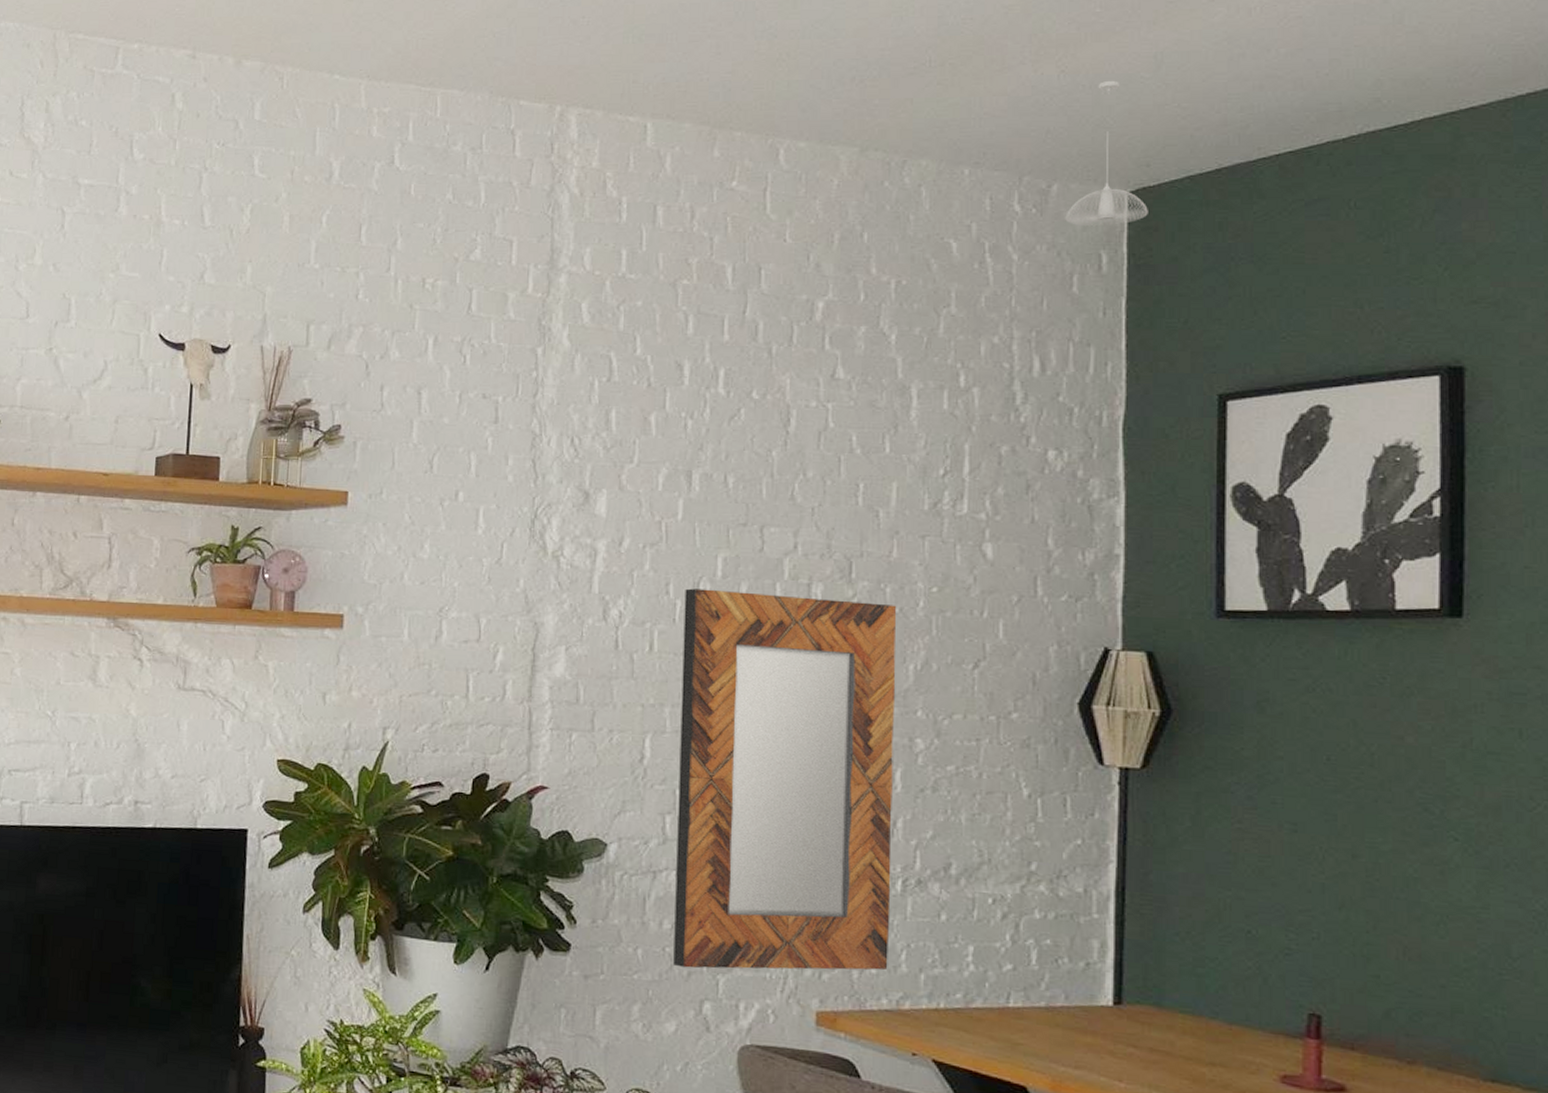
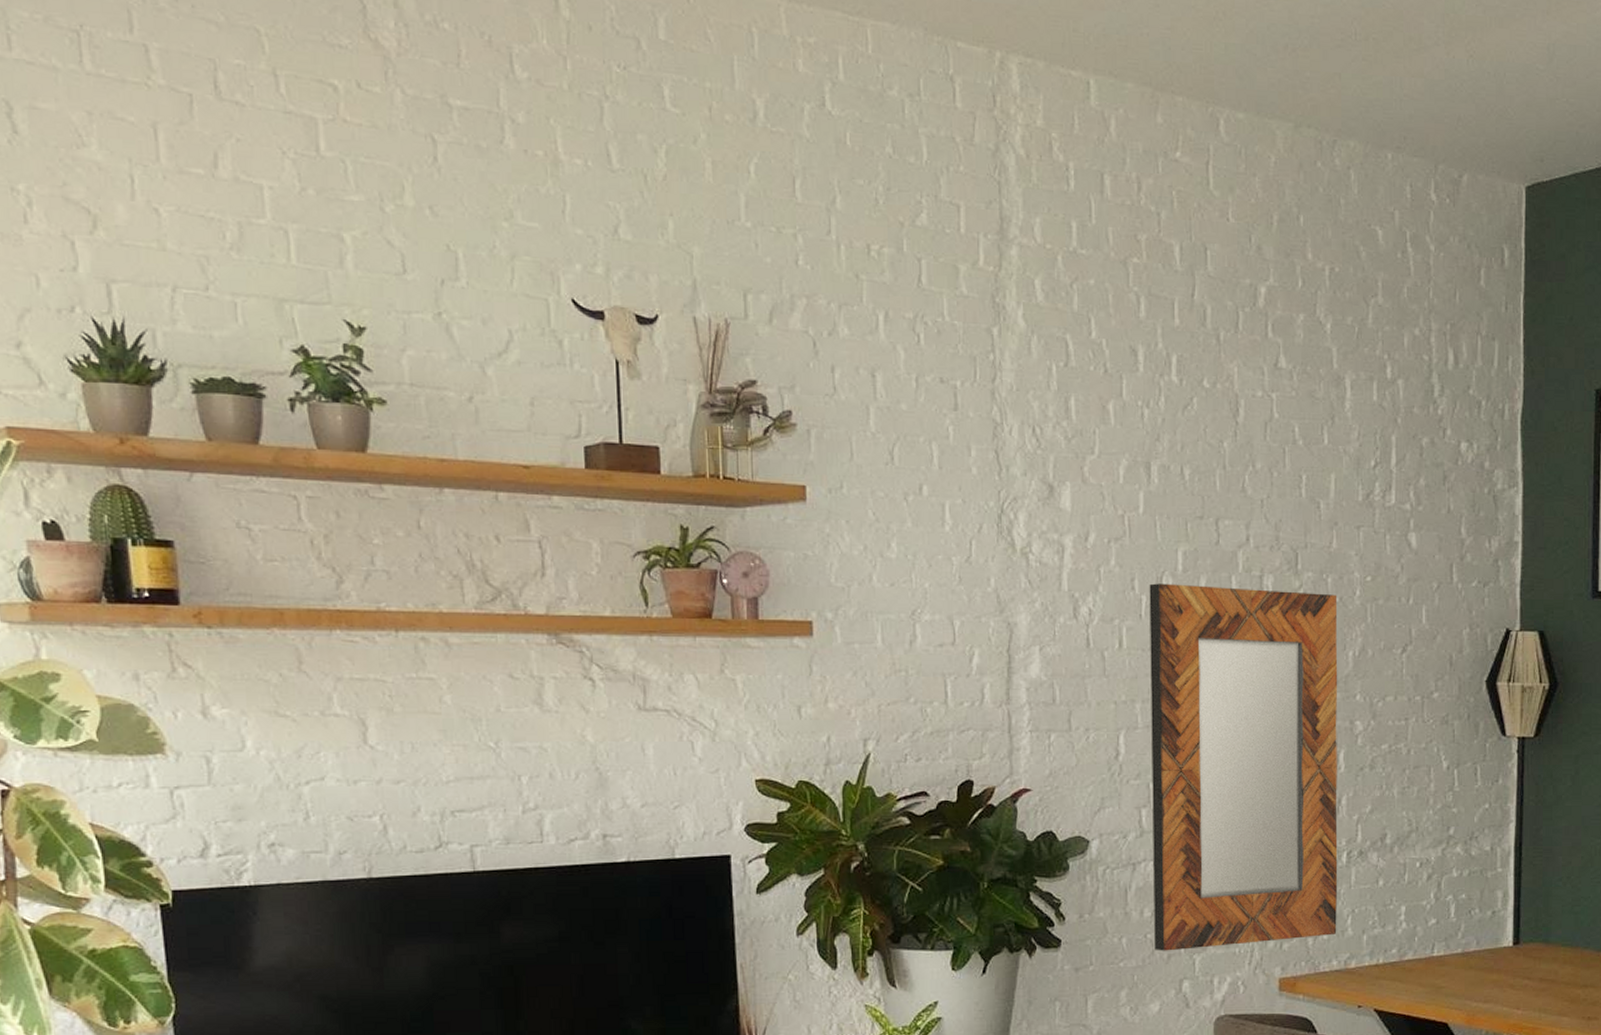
pendant light: present [1065,80,1148,227] -> none [1474,69,1542,220]

